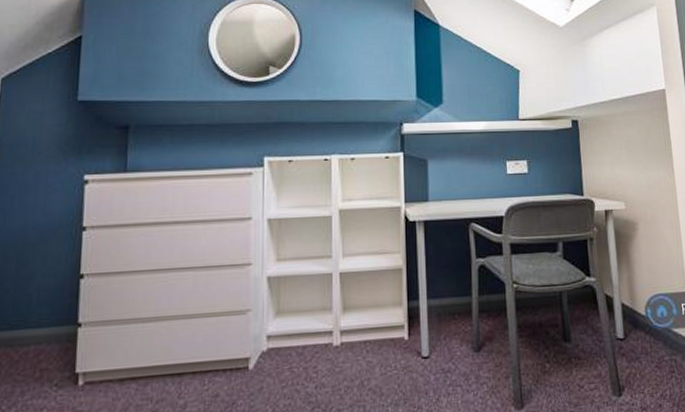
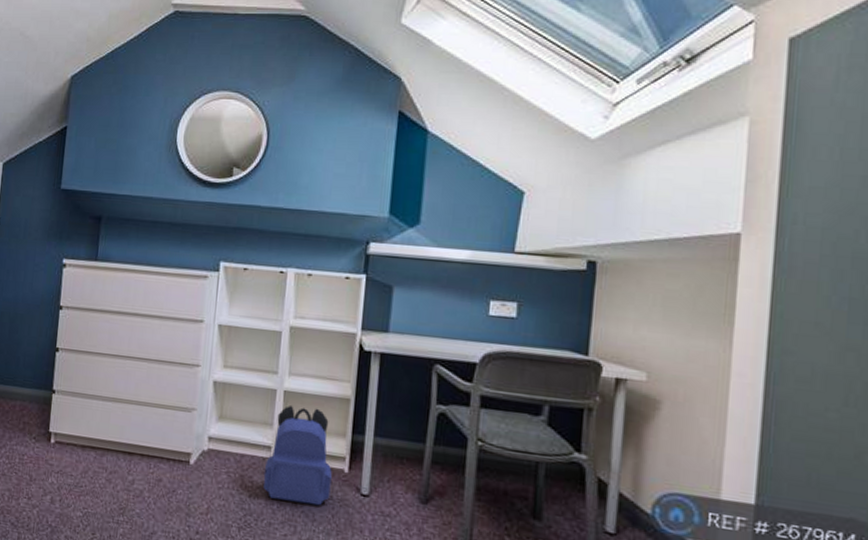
backpack: none [327,283,395,384] -> present [263,404,333,506]

